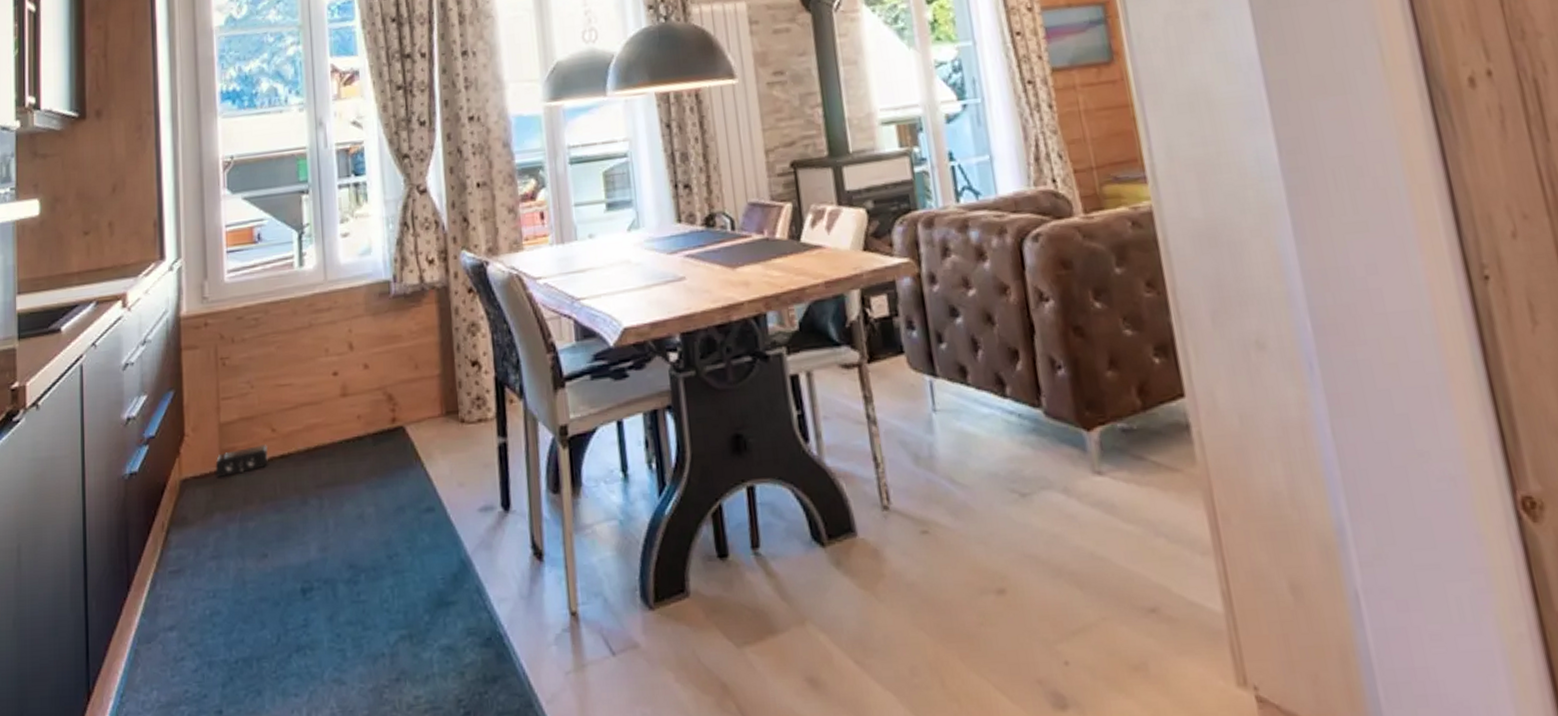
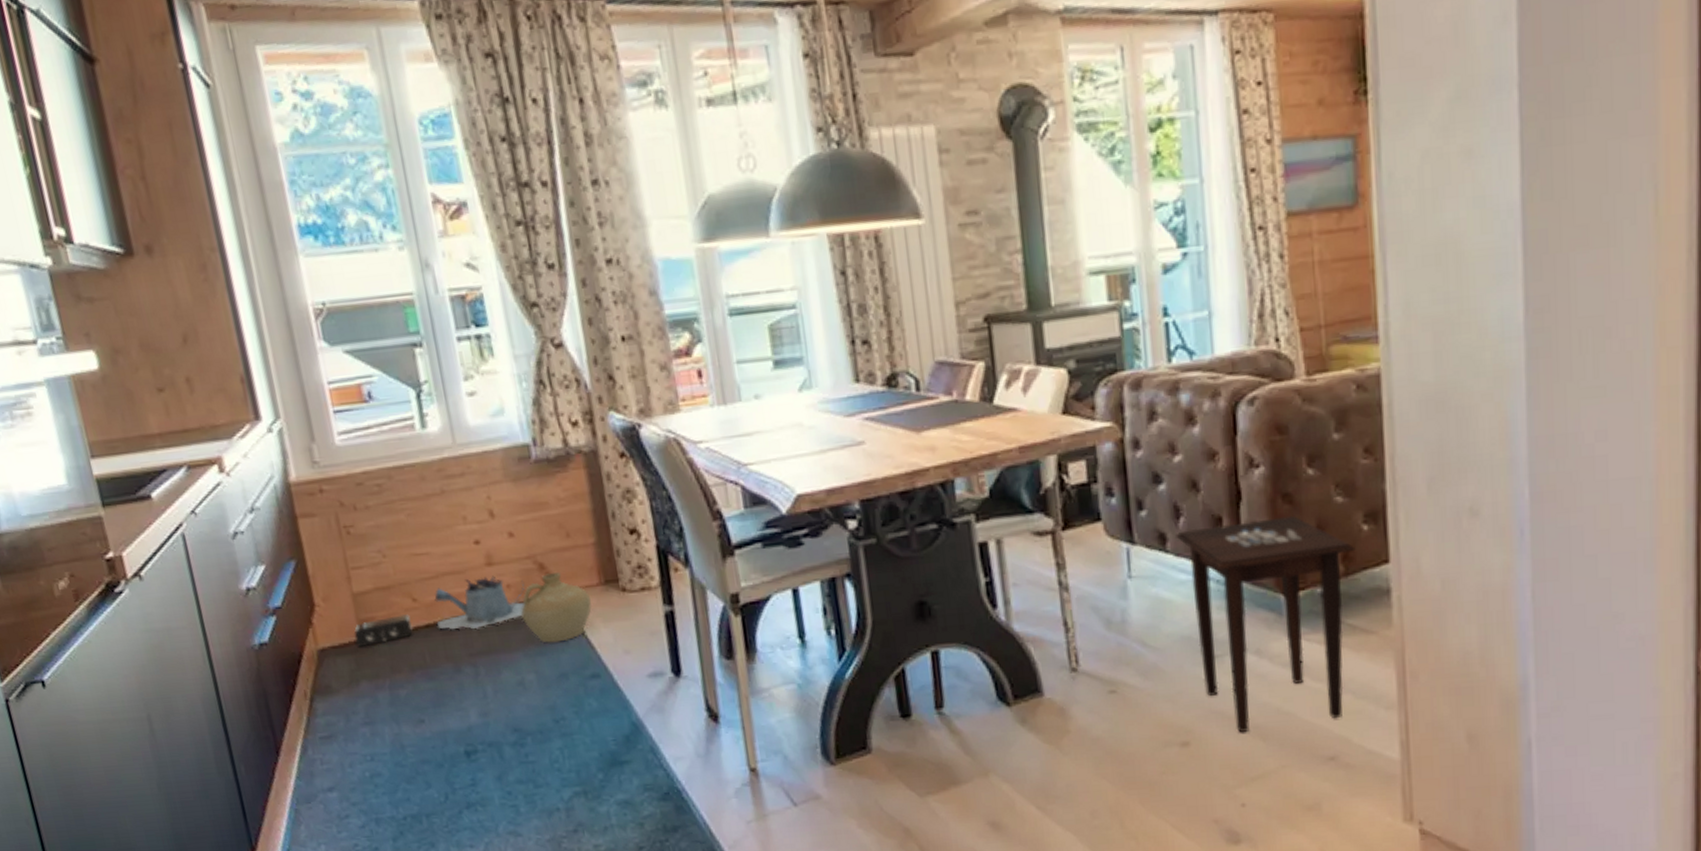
watering can: none [290,406,374,460] -> present [434,576,525,629]
ceramic jug: none [368,403,432,475] -> present [521,572,592,643]
side table: none [975,348,1158,579] -> present [1175,515,1356,732]

